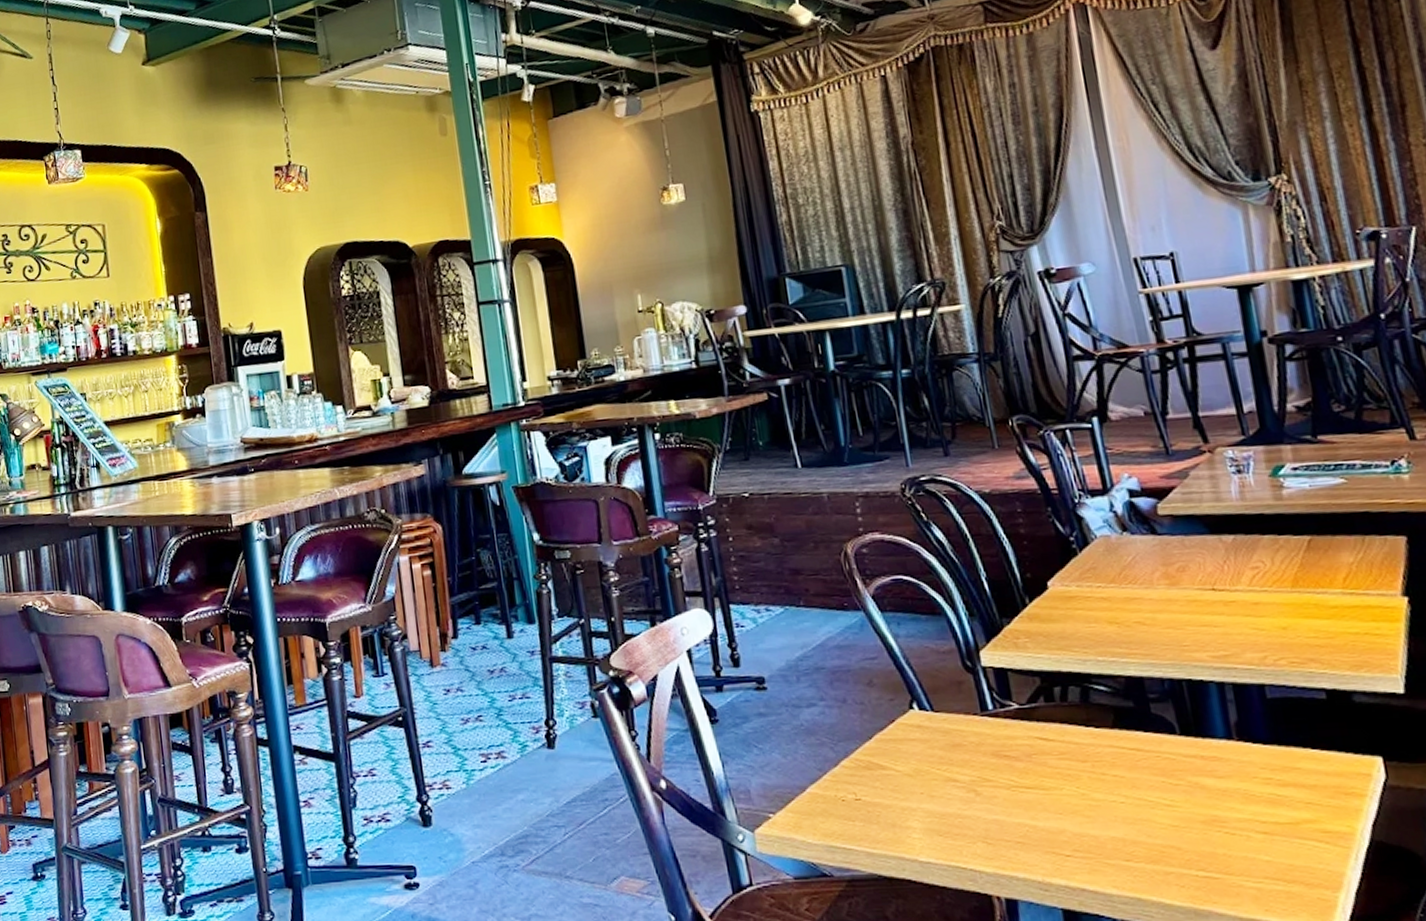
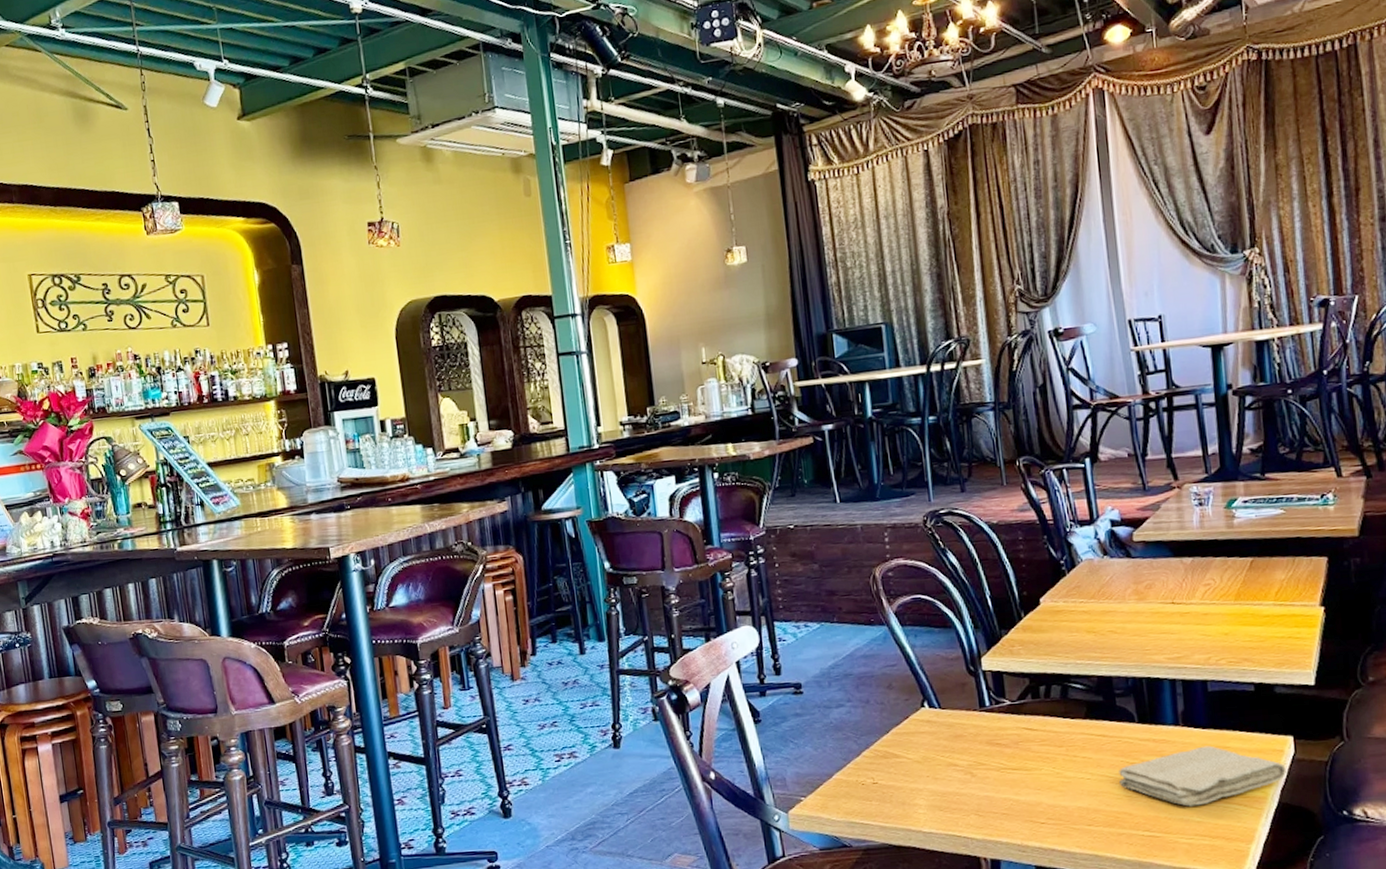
washcloth: none [1160,765,1378,841] -> present [1119,745,1286,807]

